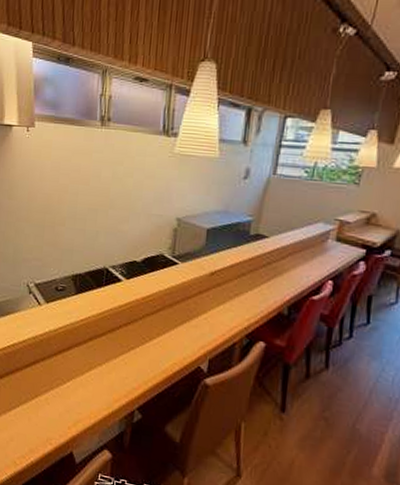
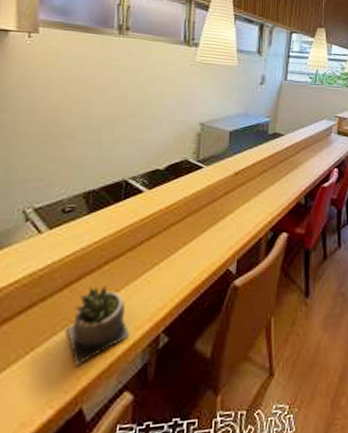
succulent plant: none [61,357,110,419] -> present [67,286,130,367]

